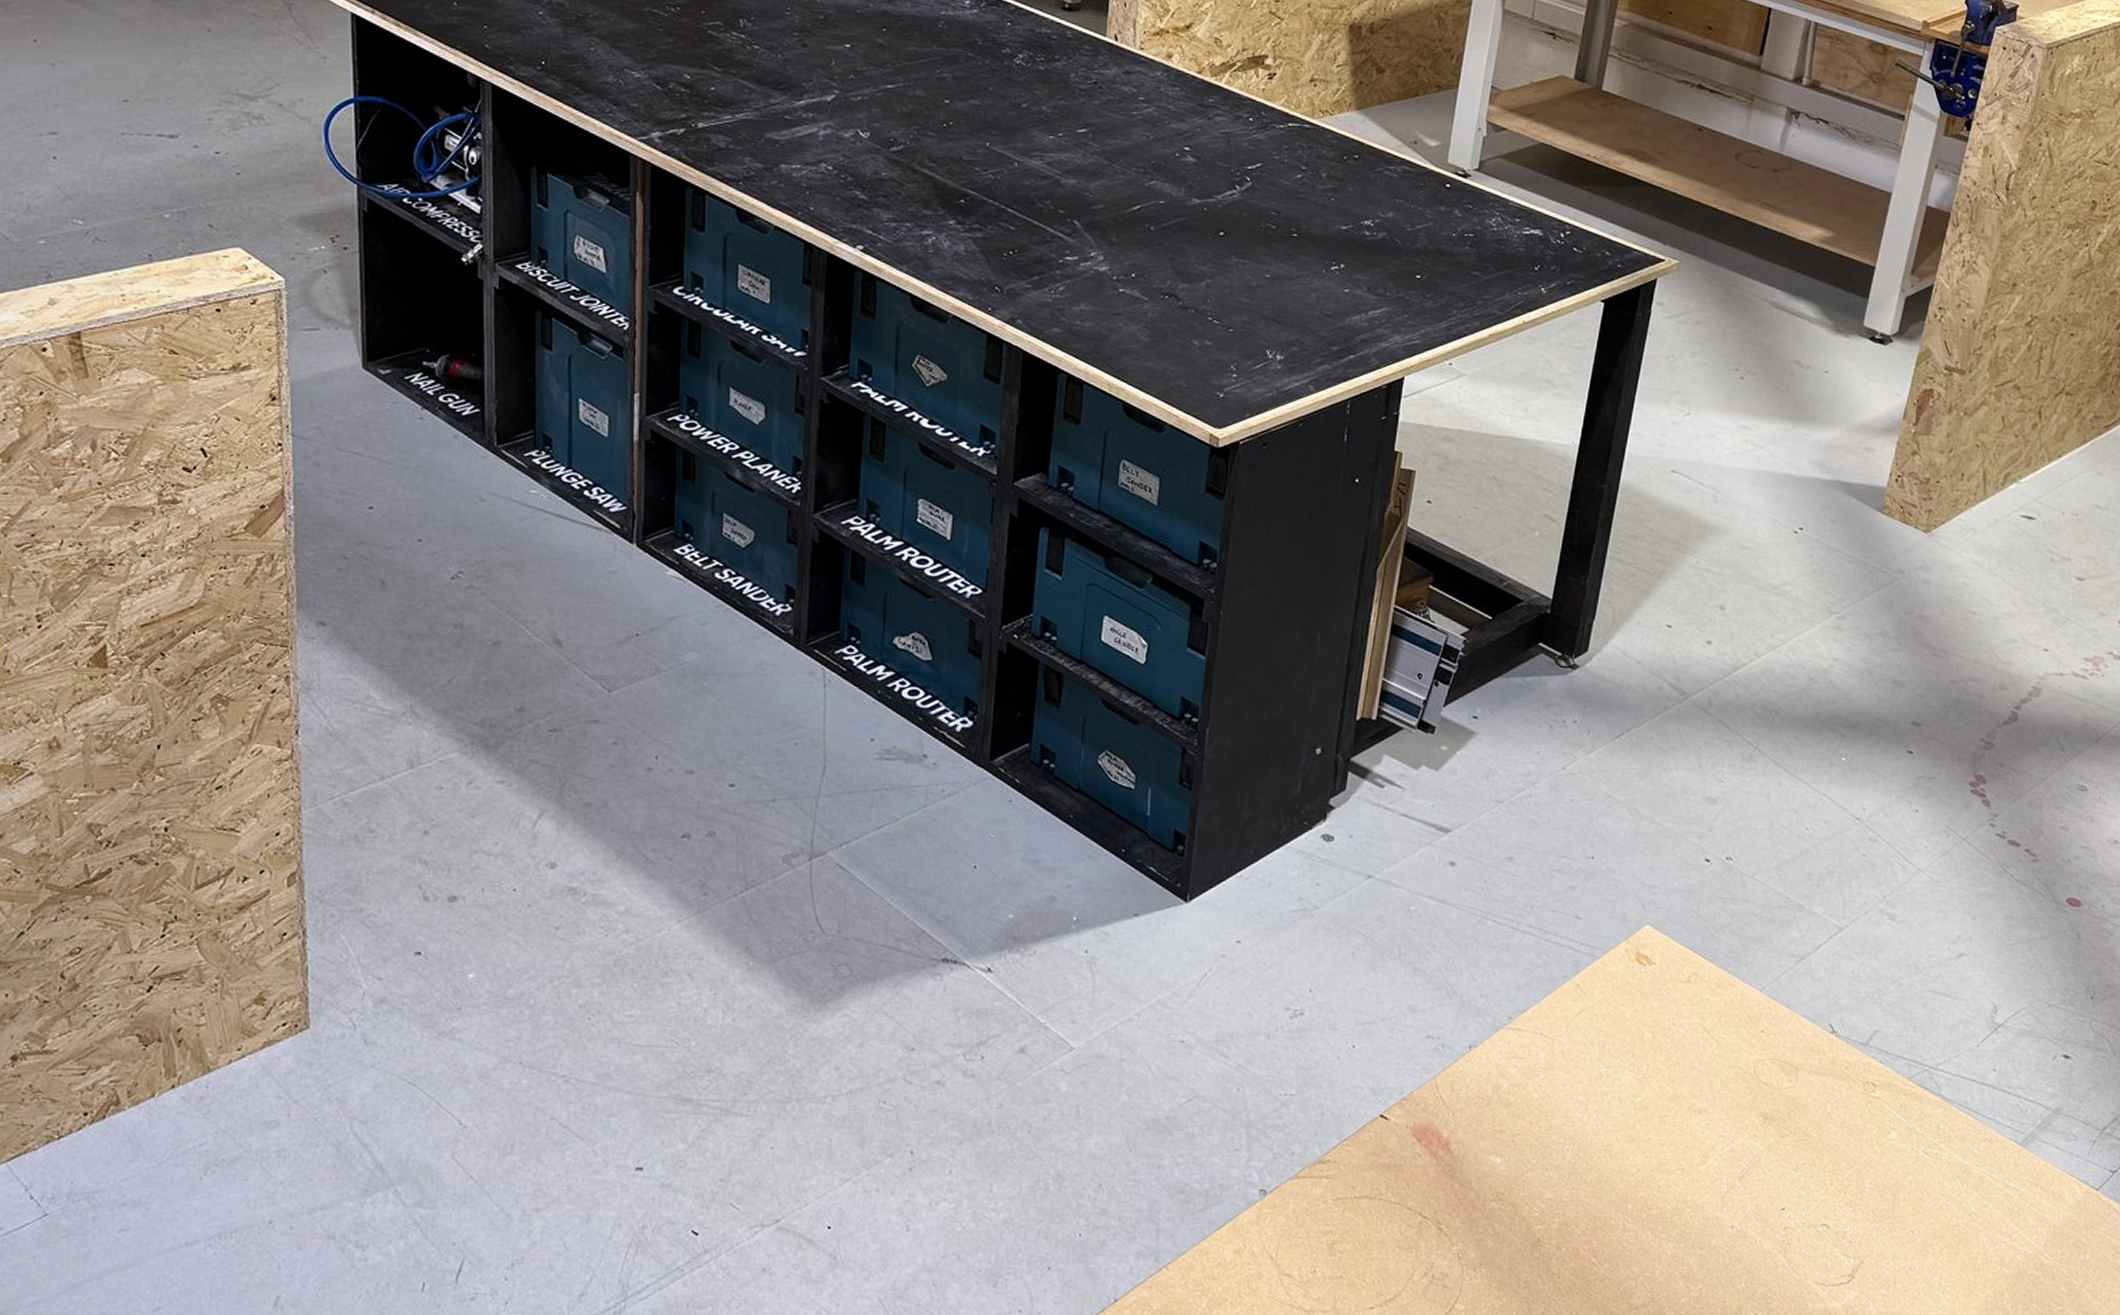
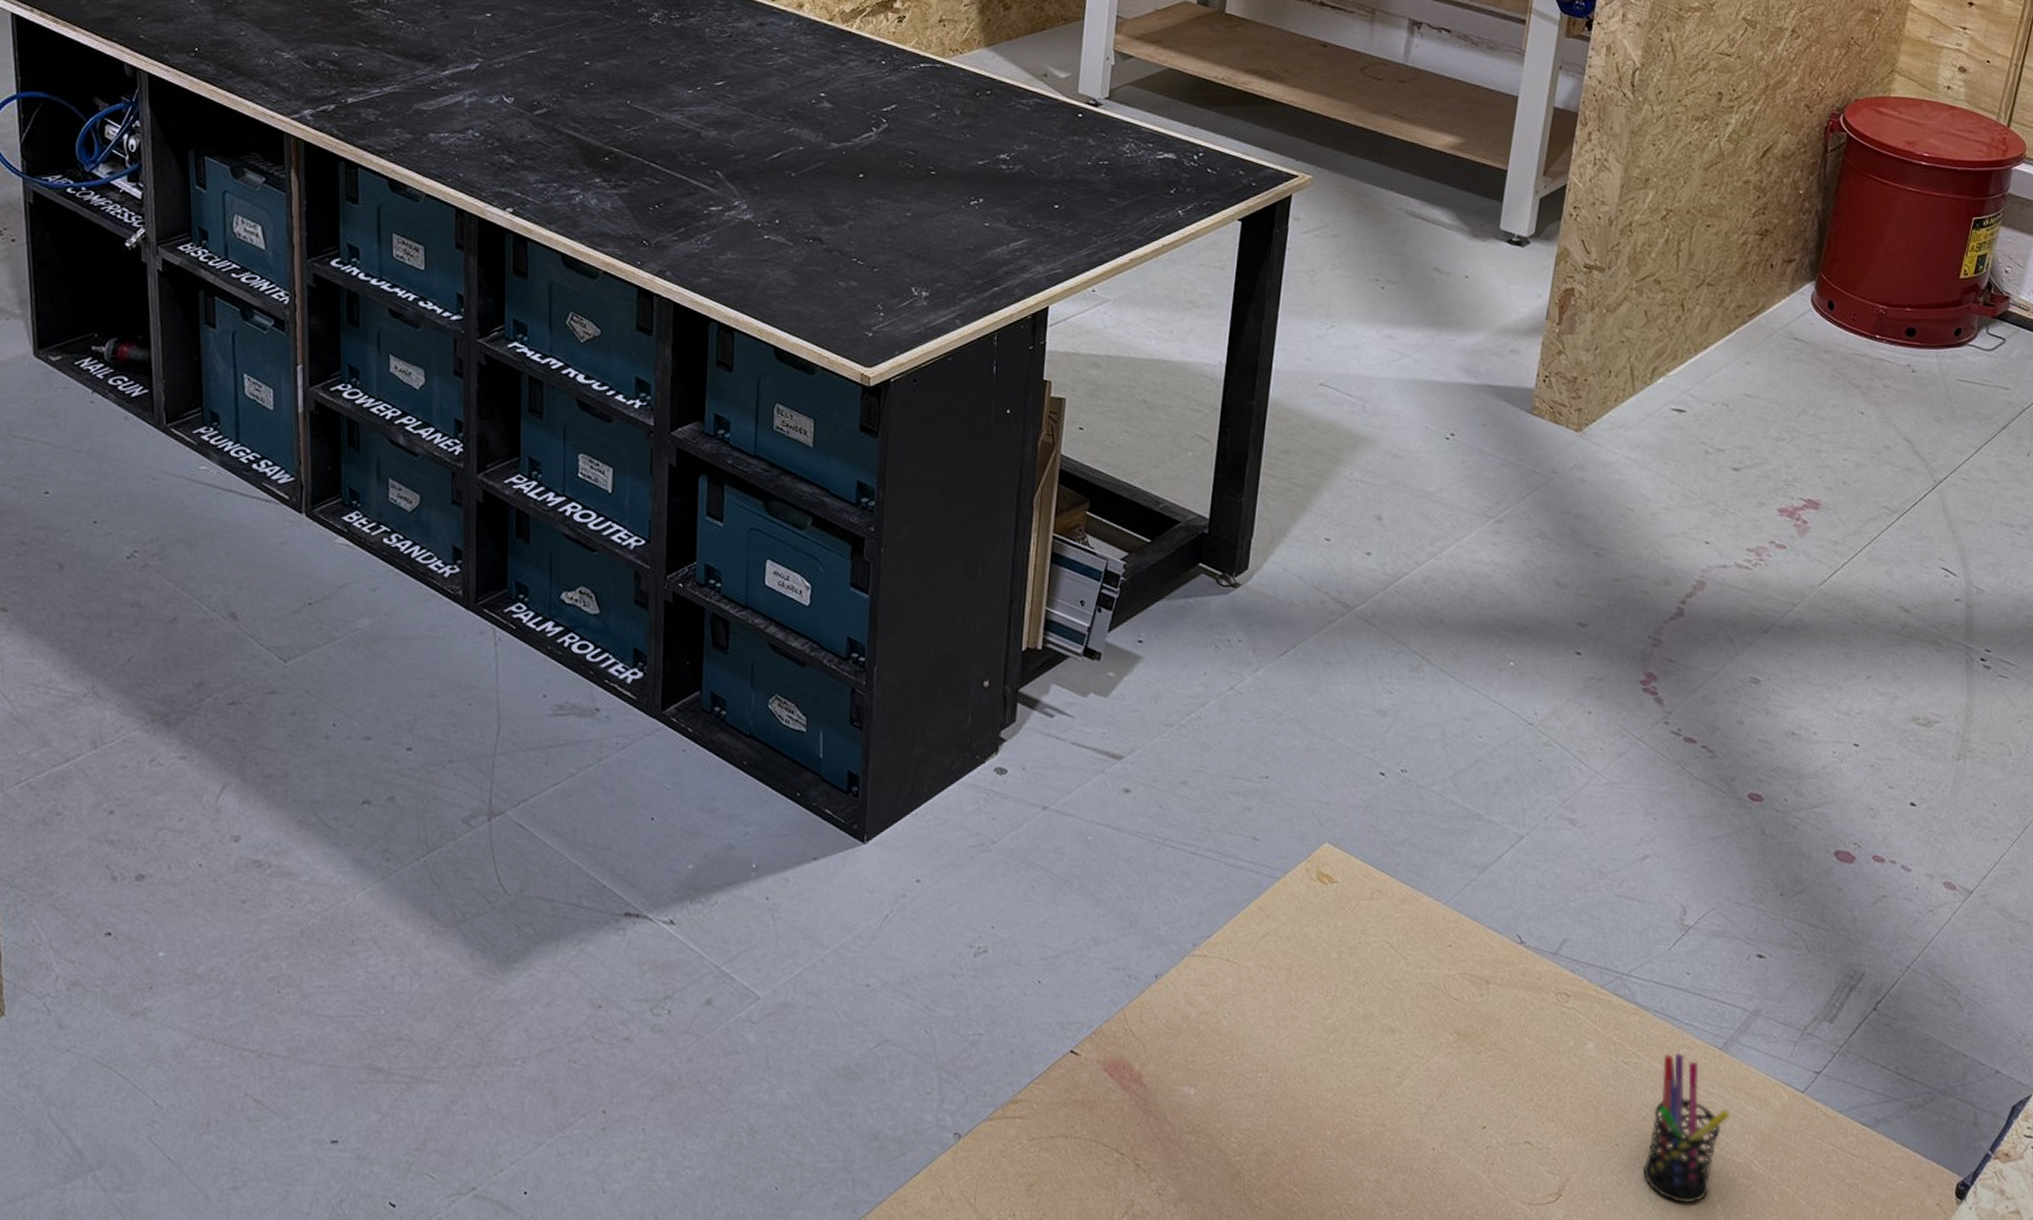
pen holder: none [1936,1145,2025,1291] -> present [1643,1052,1730,1204]

